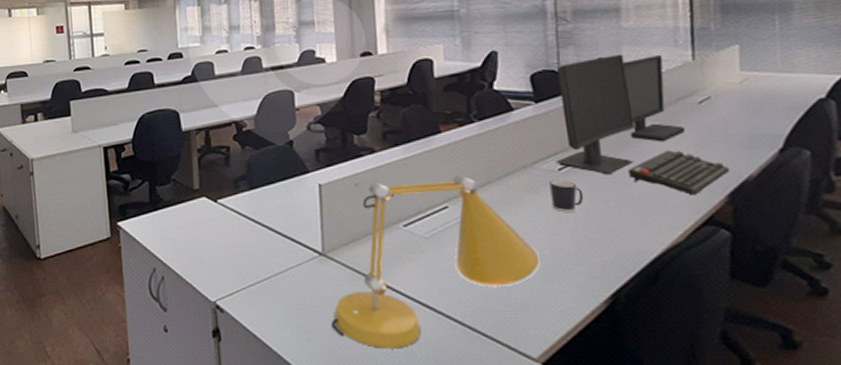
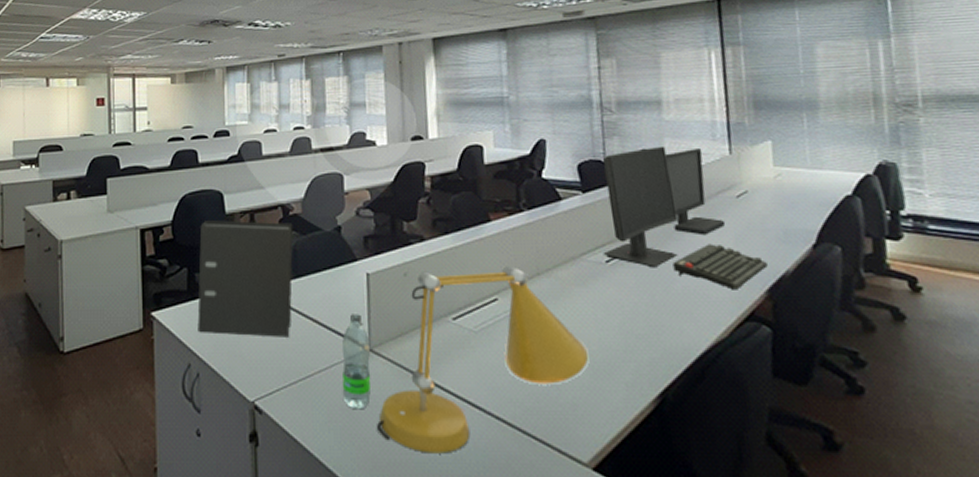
binder: none [158,137,248,244] -> present [197,220,293,337]
bottle: none [296,222,326,309] -> present [341,314,372,410]
mug: present [549,180,584,213] -> none [597,272,631,307]

